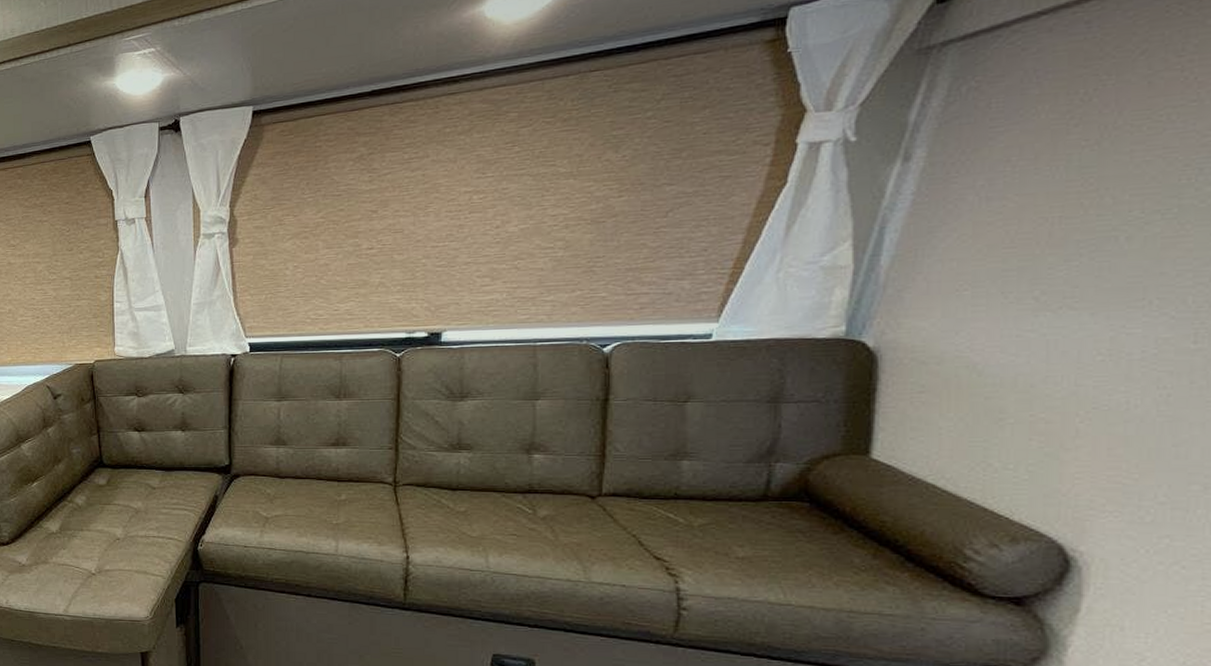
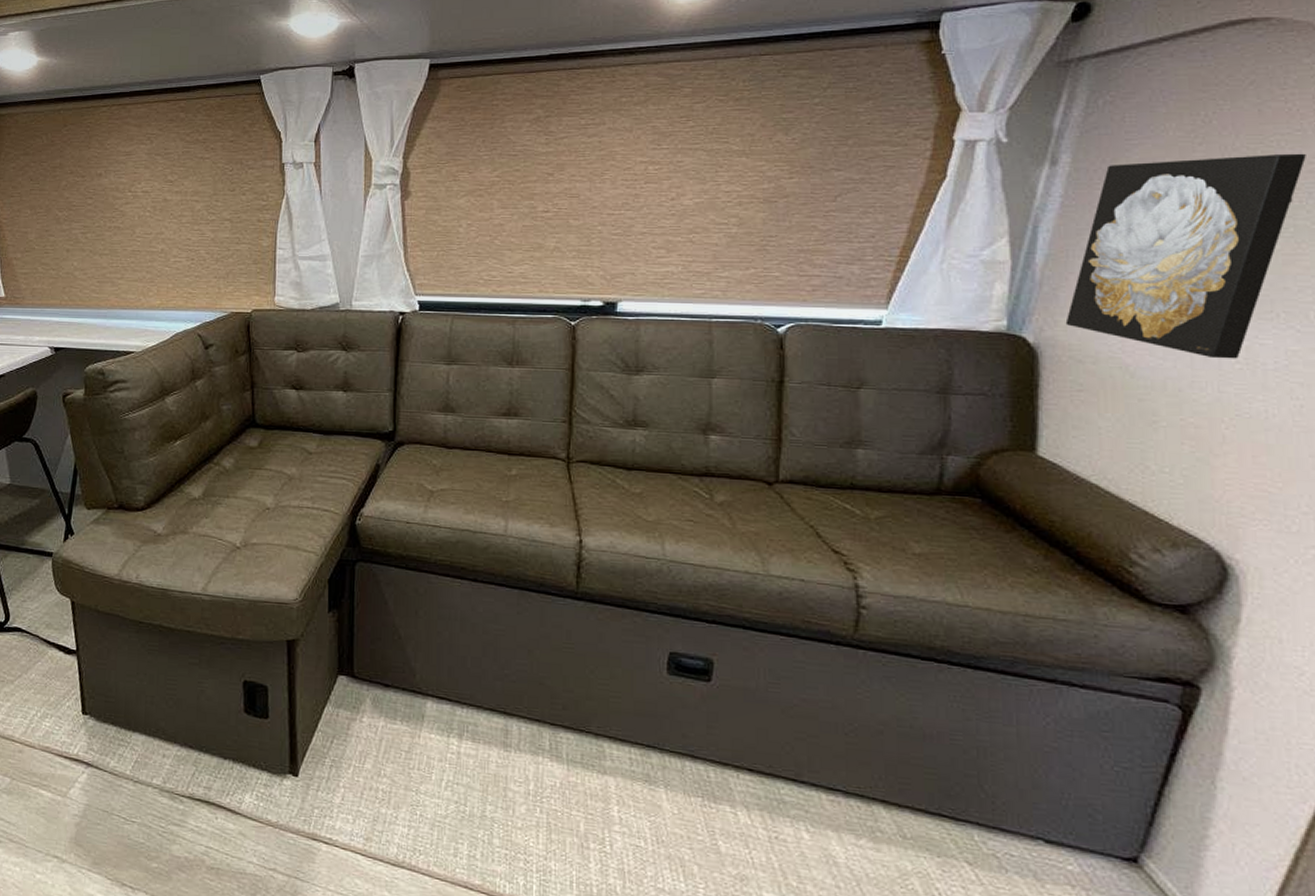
wall art: none [909,125,1200,352] -> present [1065,153,1306,359]

